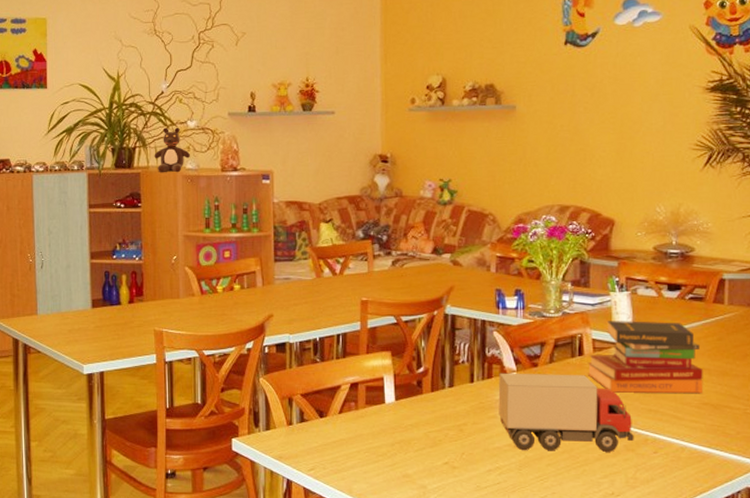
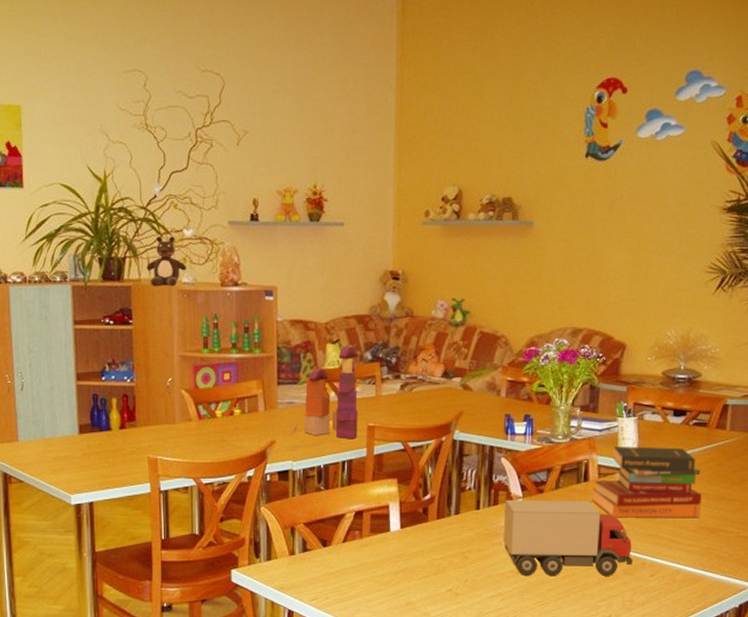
toy blocks: none [287,224,352,314] -> present [291,345,359,440]

